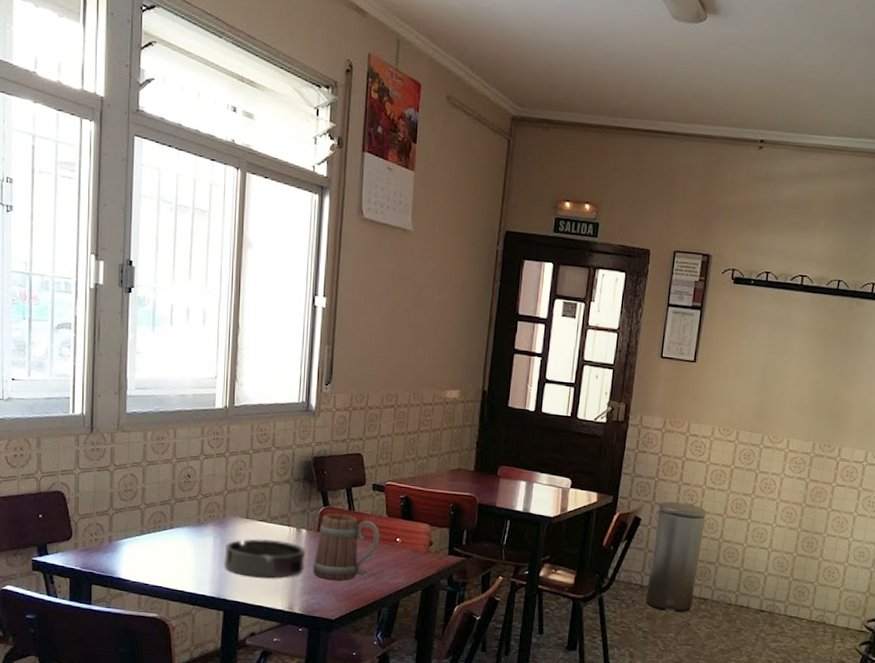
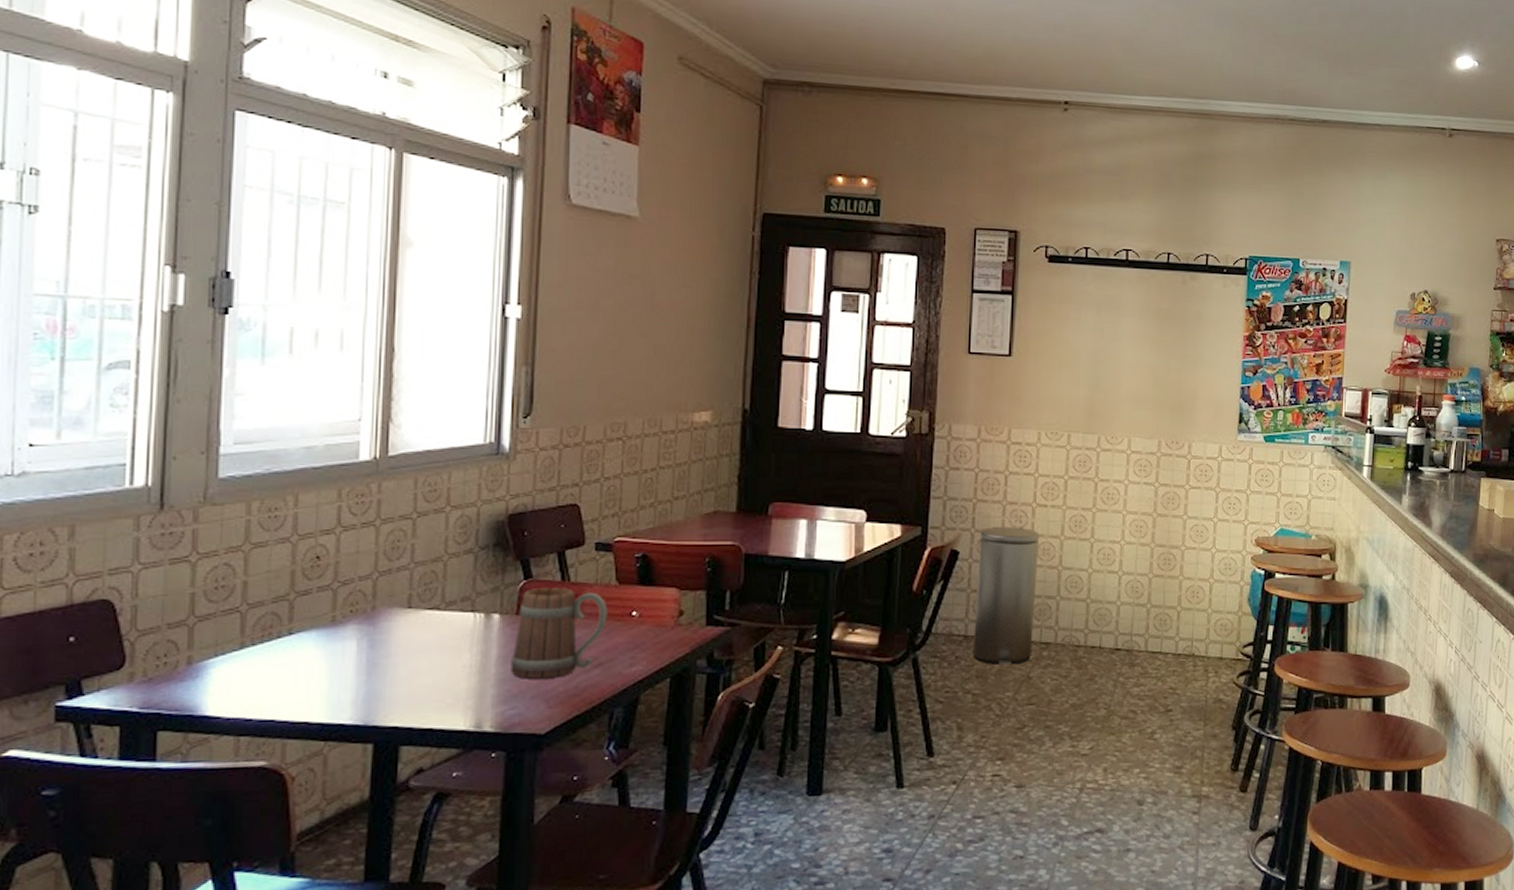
ashtray: present [224,538,306,579] -> none [373,632,500,689]

